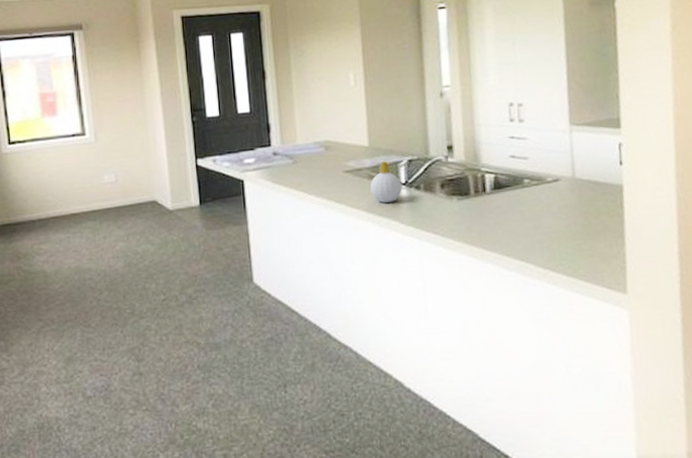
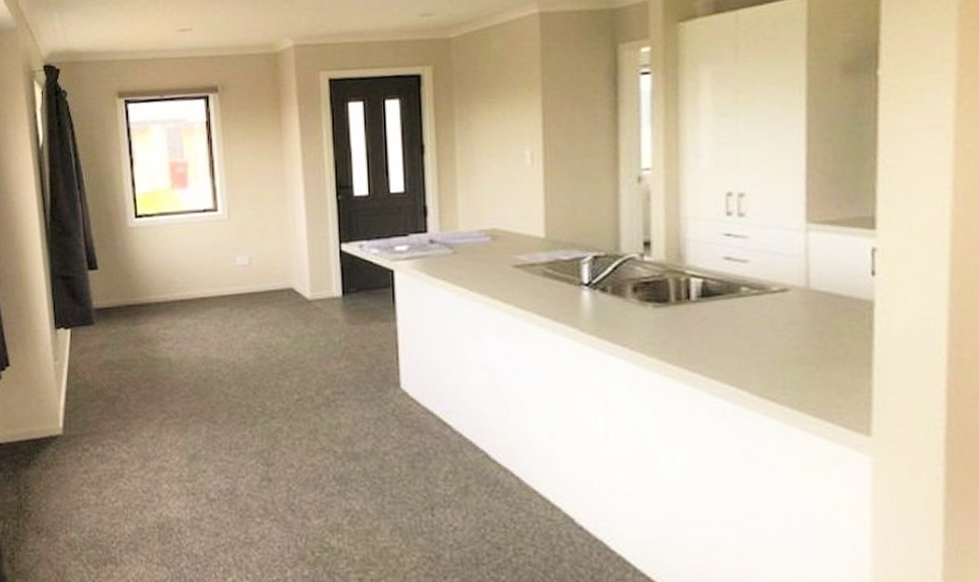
soap bottle: present [370,160,402,203] -> none [544,255,584,305]

